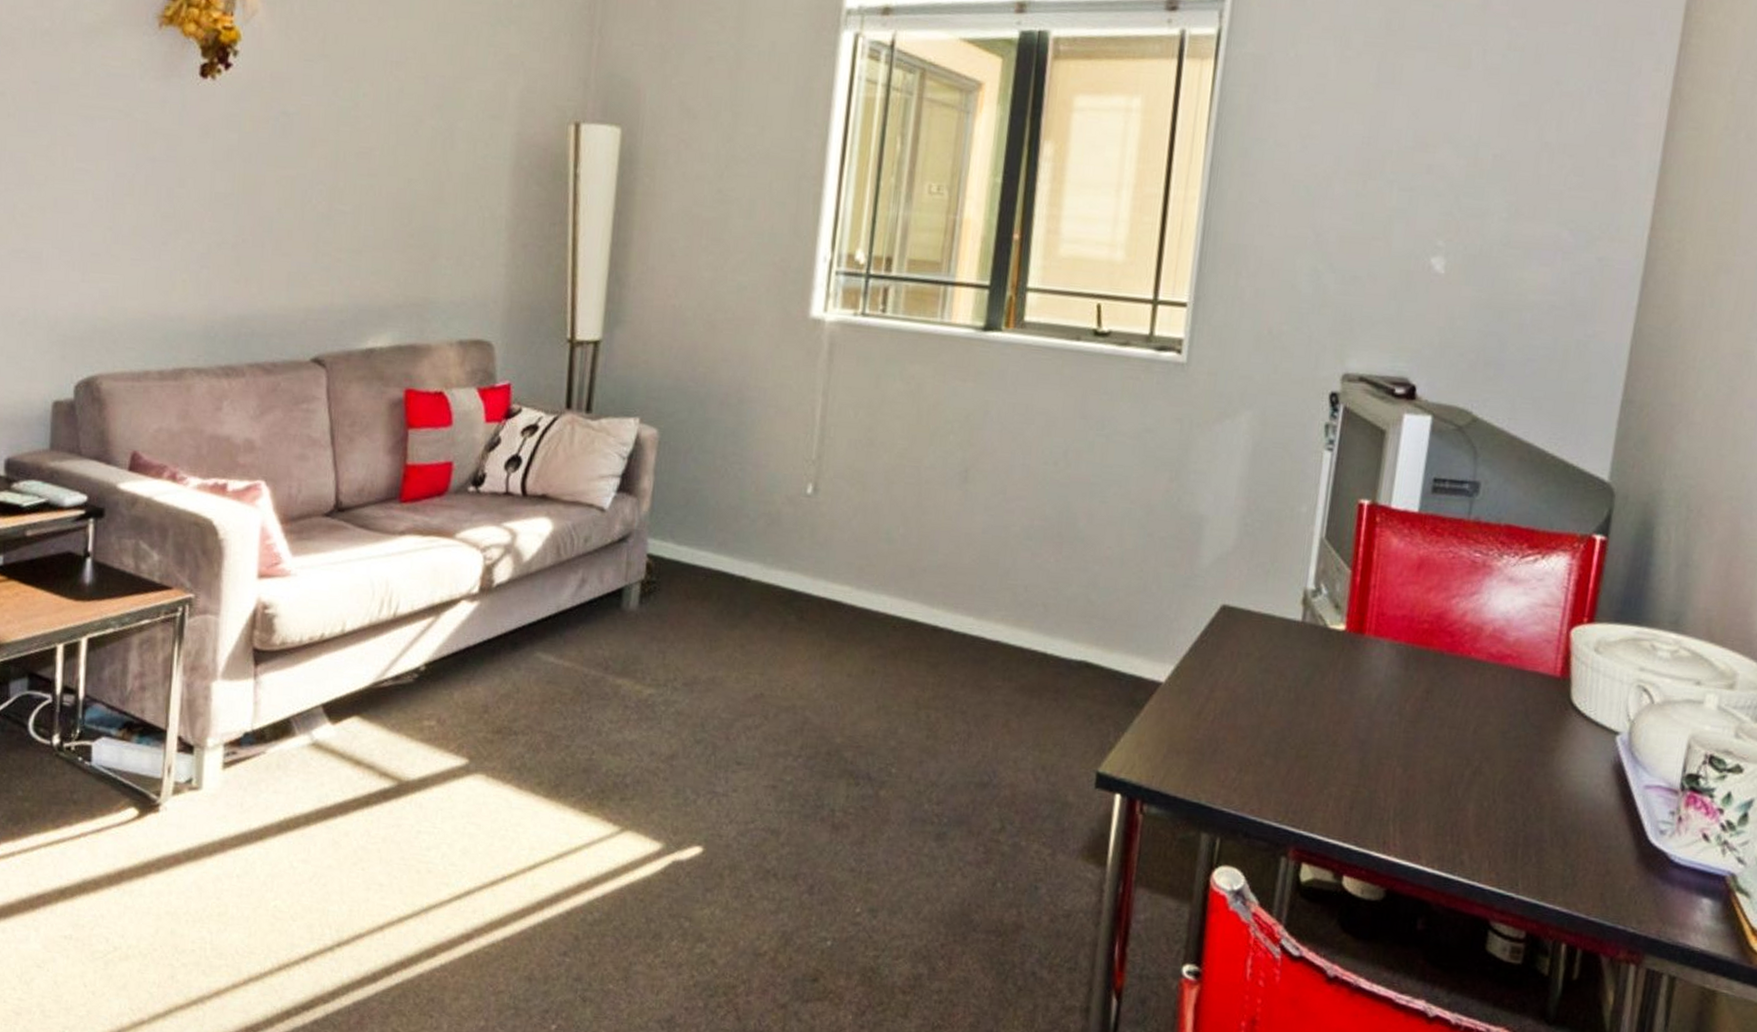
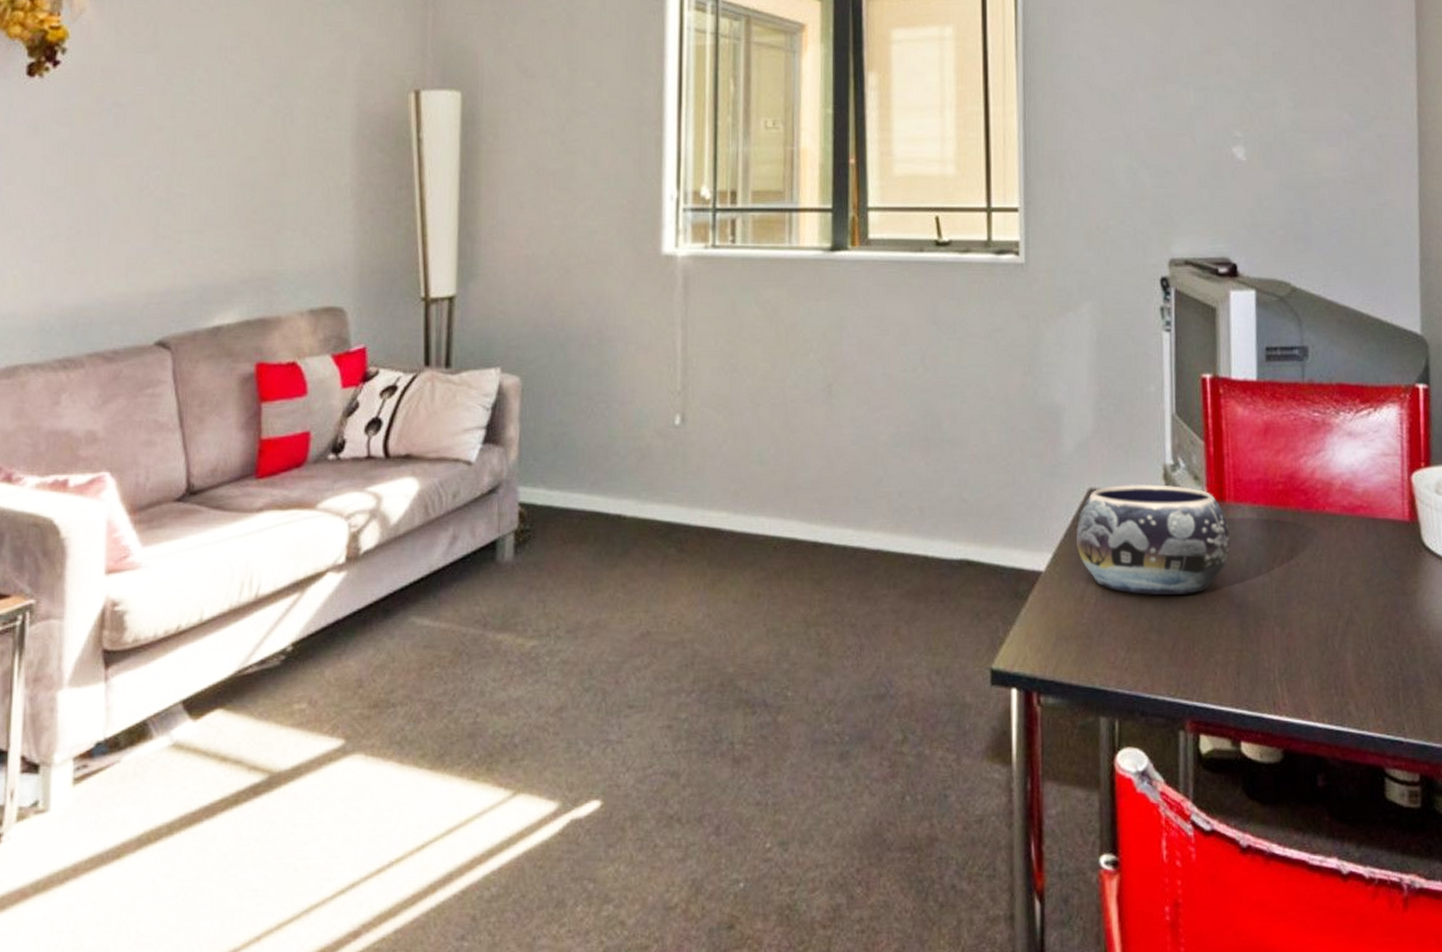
decorative bowl: none [1201,605,1364,724] -> present [1076,484,1231,596]

